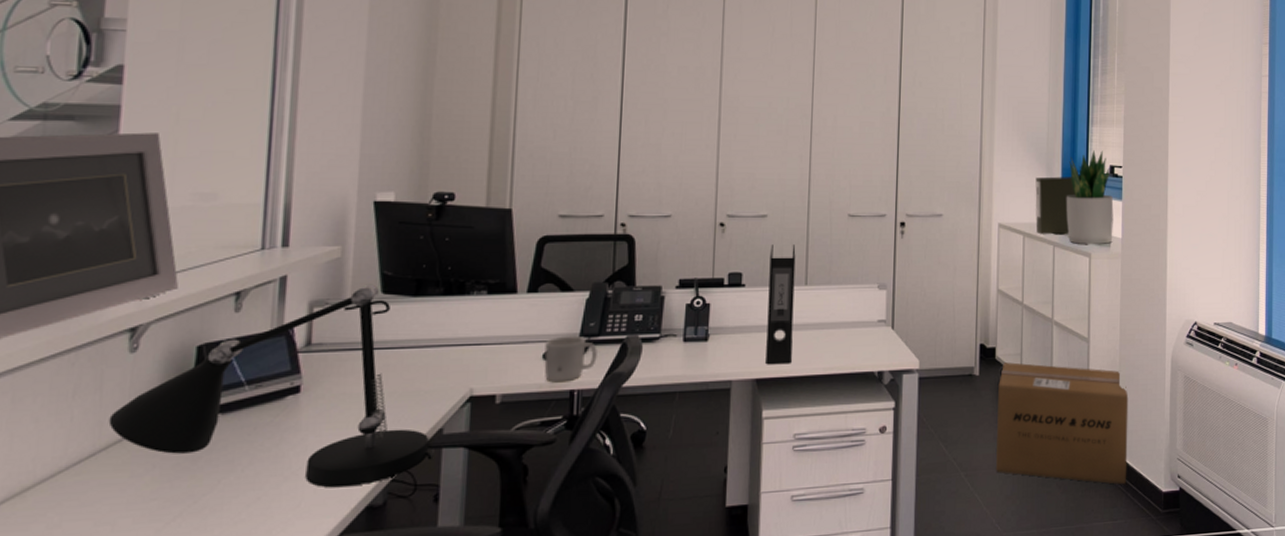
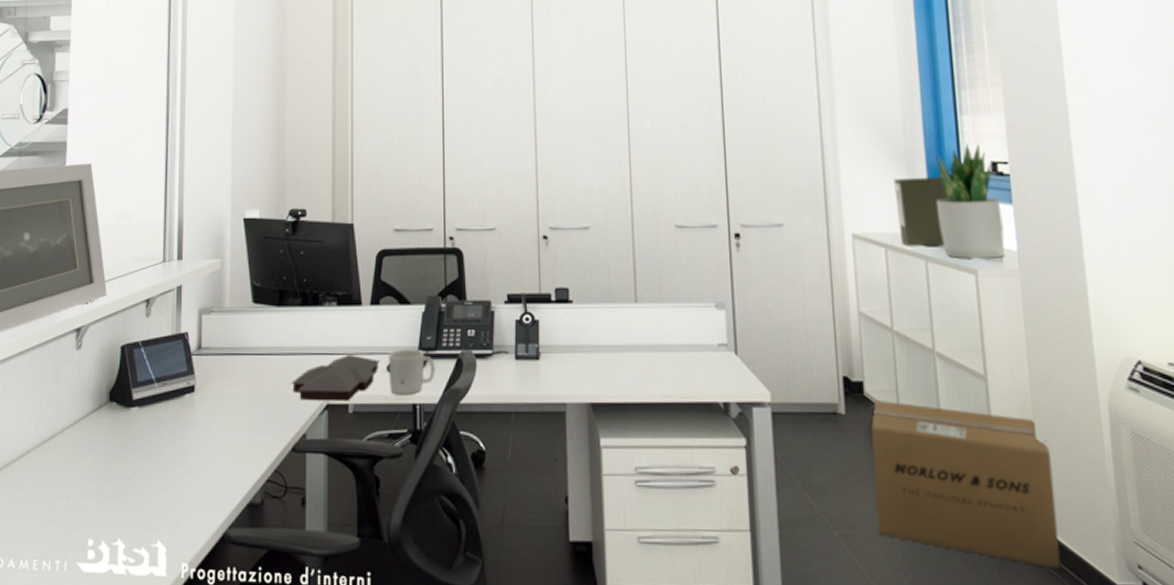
desk lamp: present [108,284,434,488] -> none [64,294,300,483]
papers: none [427,345,535,393] -> present [291,355,380,400]
binder: present [766,244,796,365] -> none [596,258,627,389]

